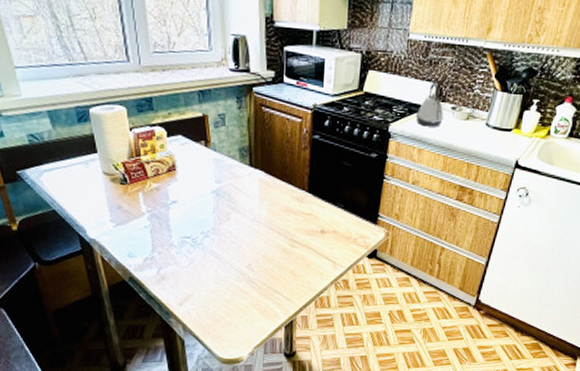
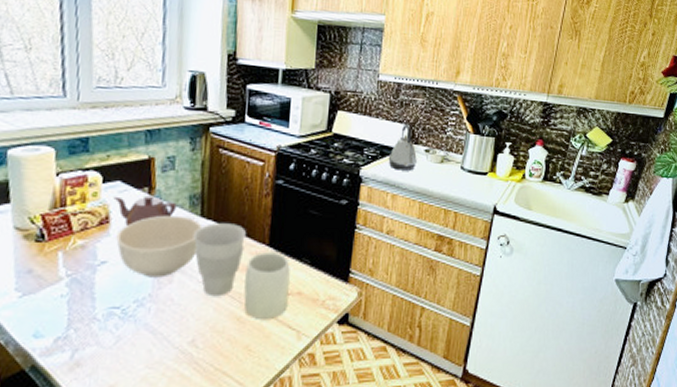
teapot: none [177,148,229,174] -> present [113,196,177,227]
bowl: none [182,164,251,215] -> present [116,215,202,278]
cup: none [244,172,288,232] -> present [193,223,246,297]
mug: none [288,197,327,251] -> present [244,252,290,319]

